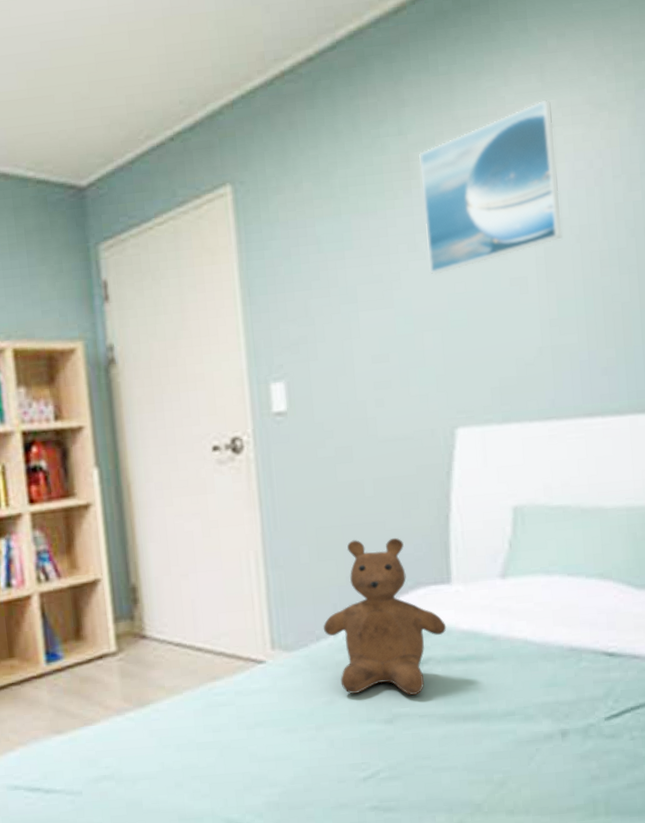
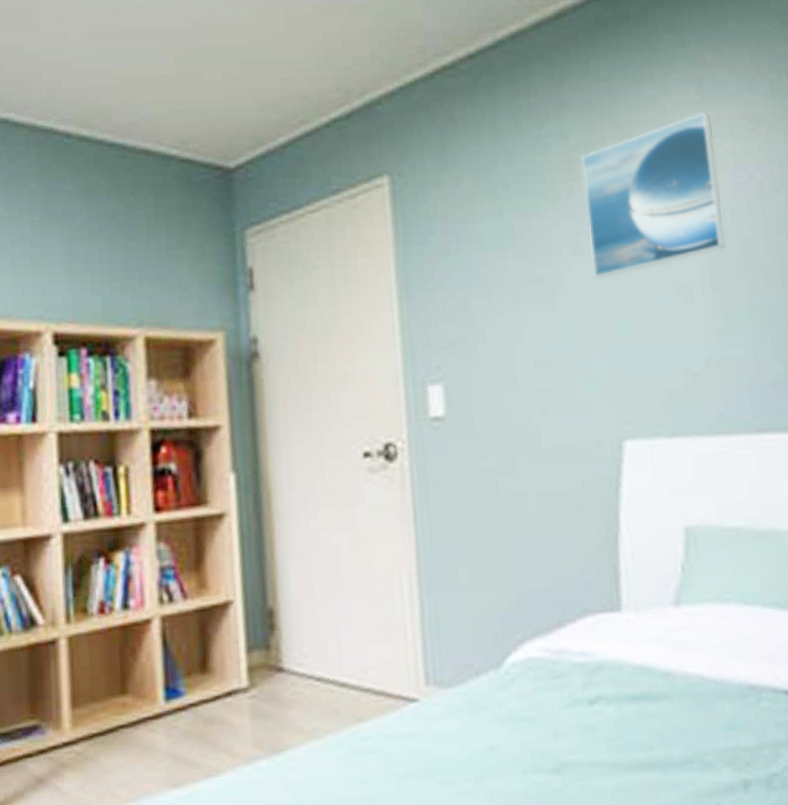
teddy bear: present [323,537,447,696] -> none [482,558,618,740]

